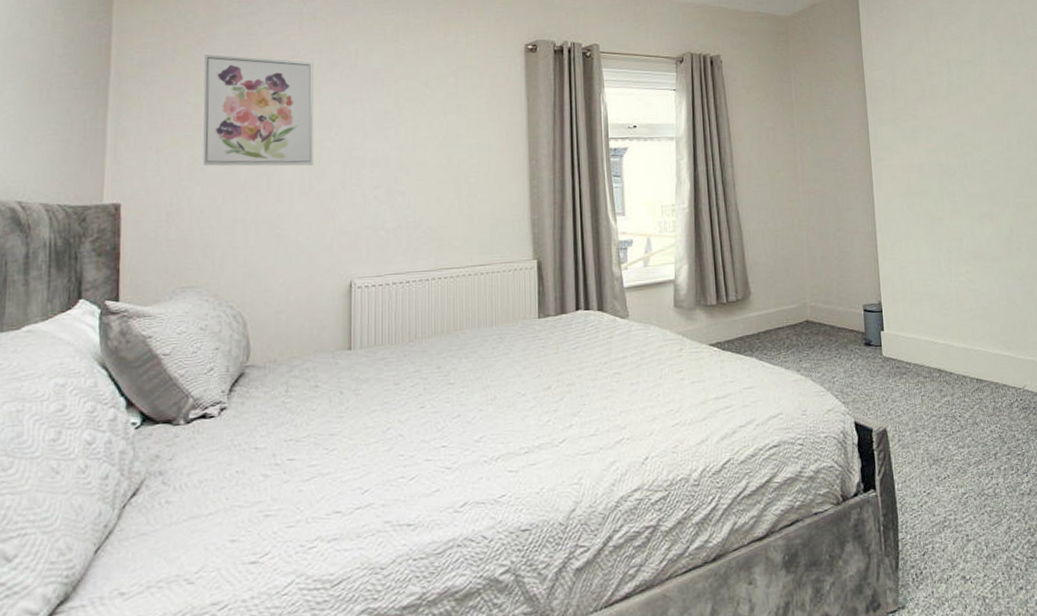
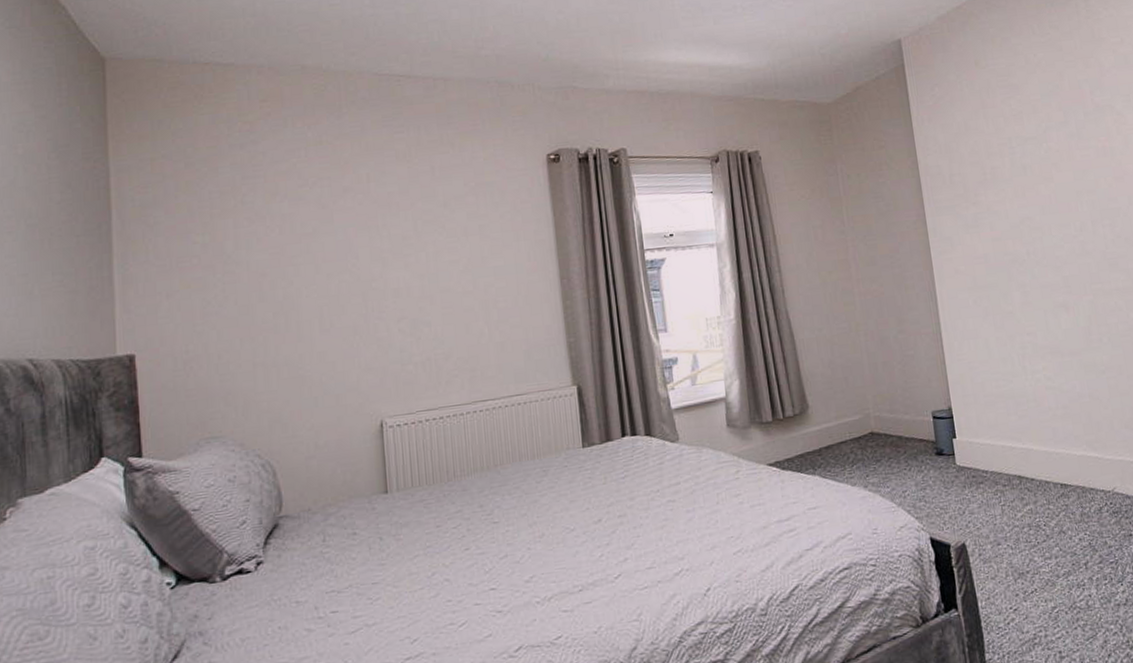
wall art: present [203,54,314,166] -> none [208,189,333,309]

